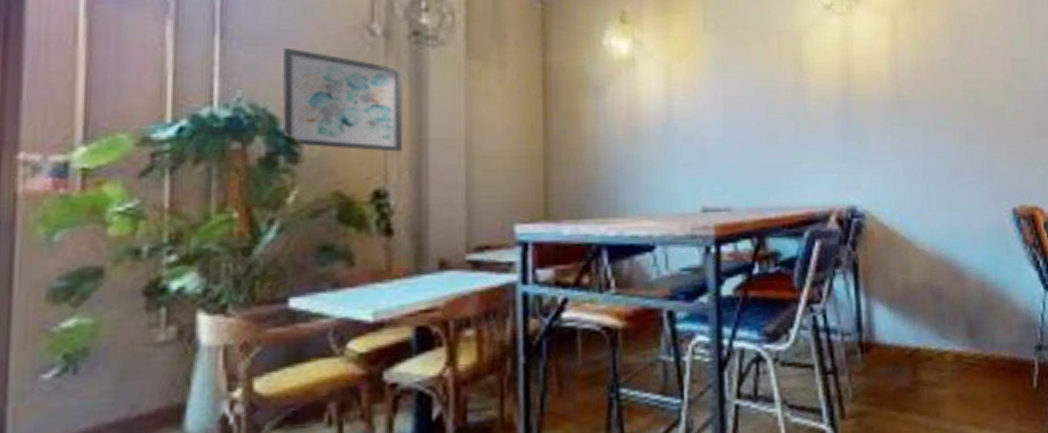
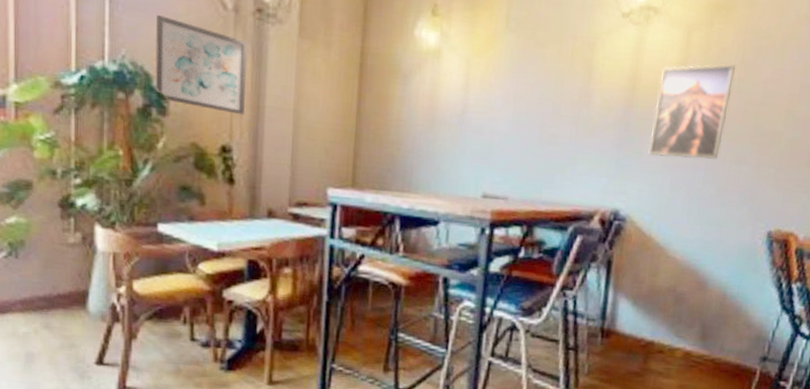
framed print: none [874,45,948,144] -> present [648,64,735,160]

